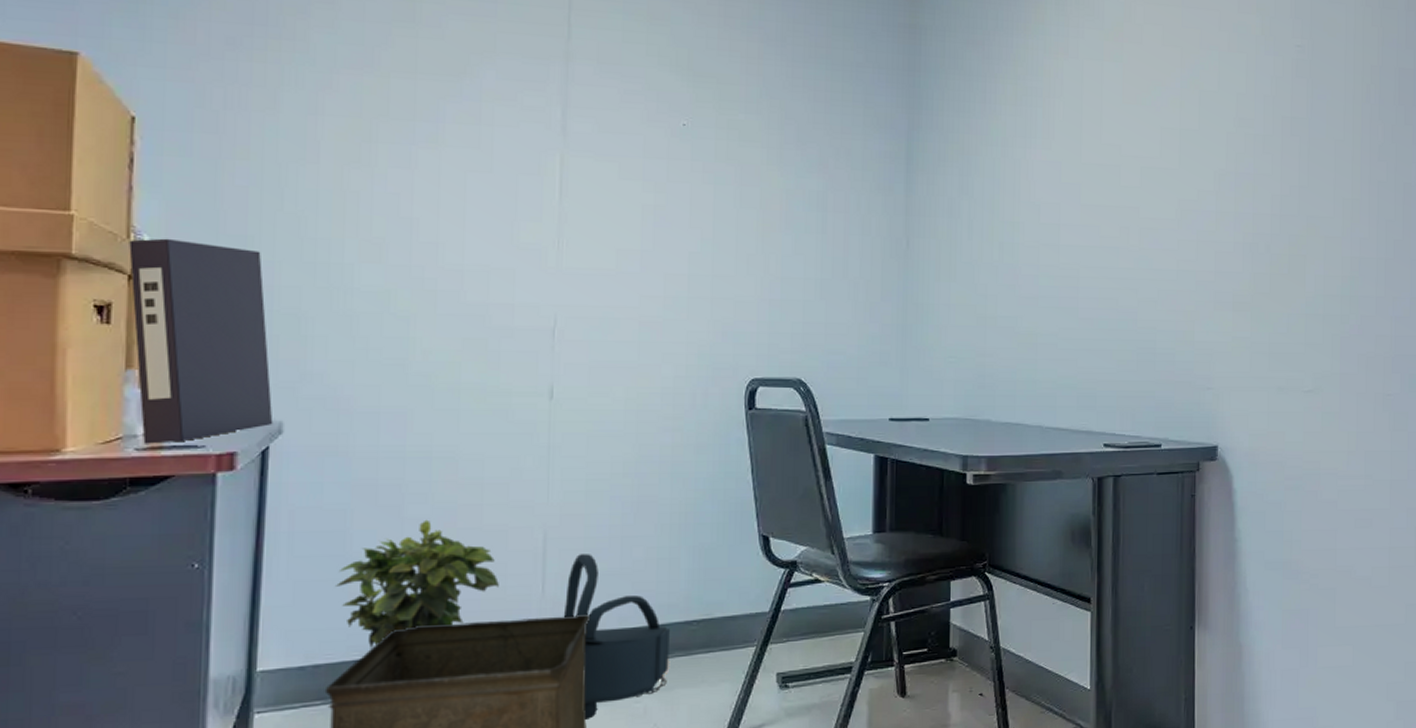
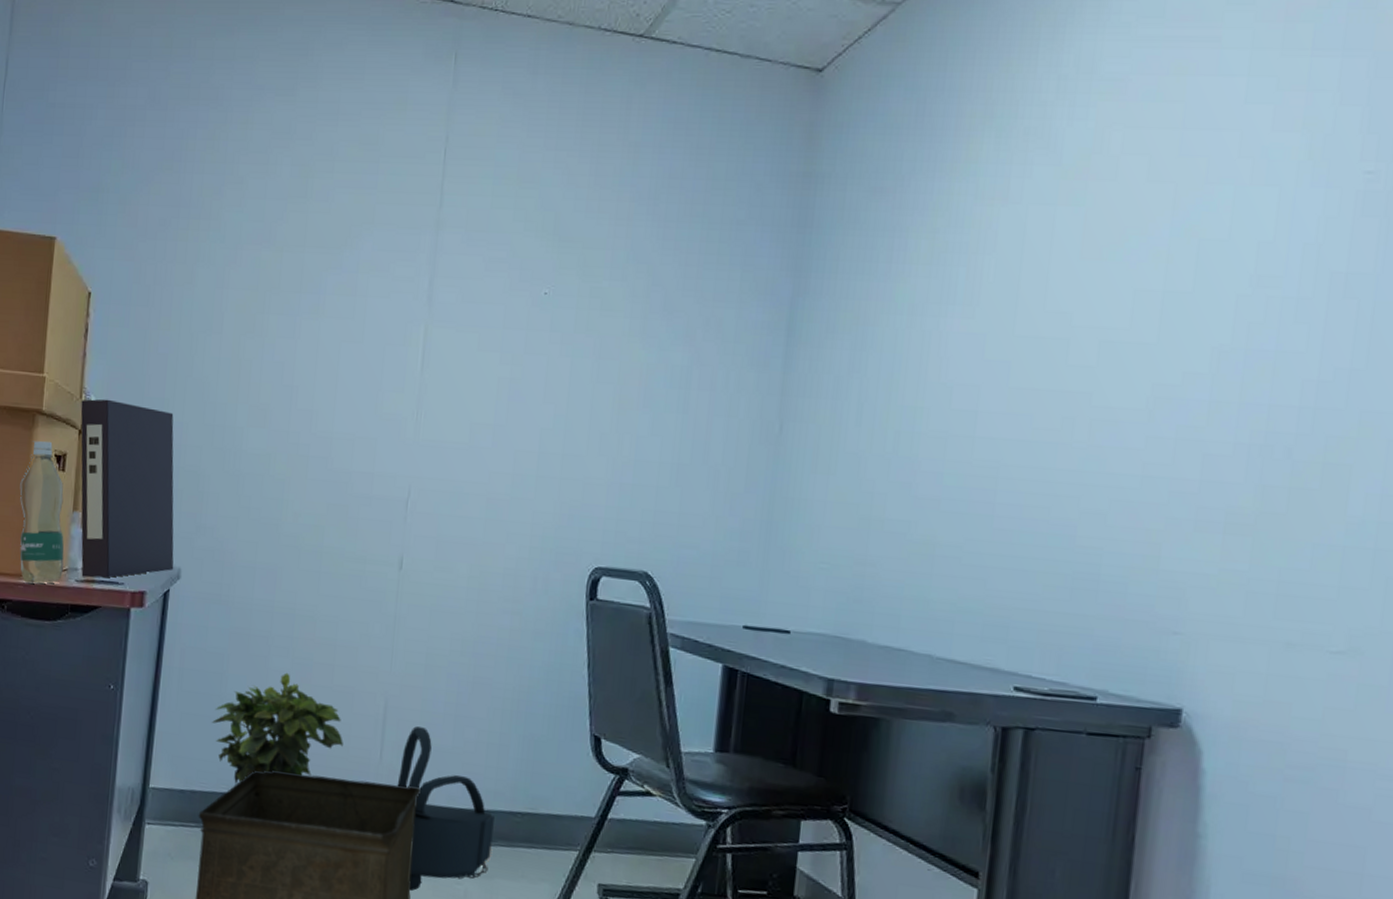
bottle: none [42,289,116,459] -> present [20,440,64,584]

